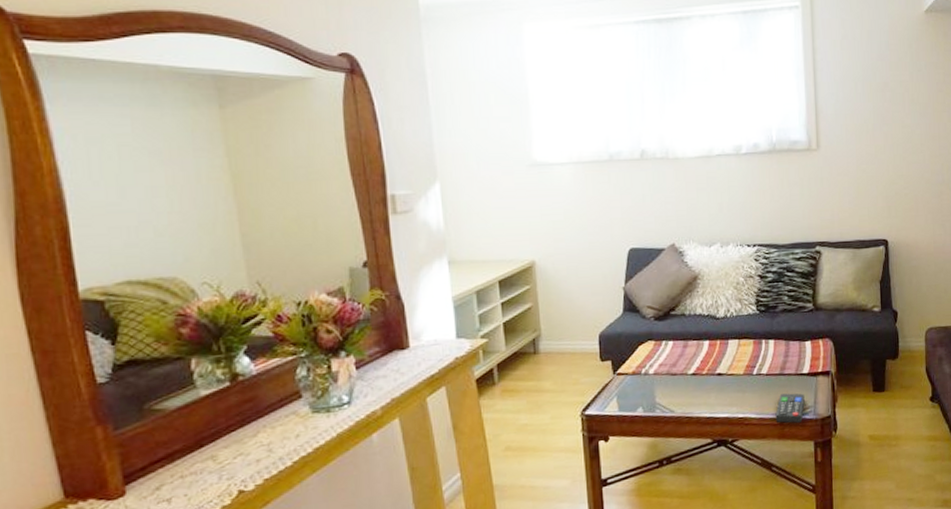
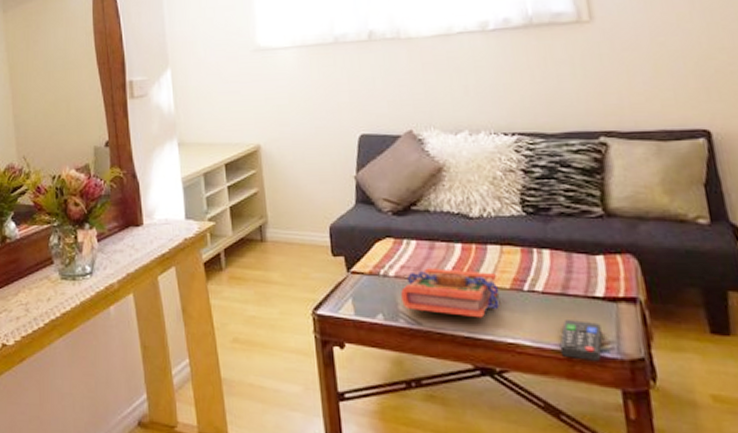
book: none [658,362,735,401] -> present [401,268,499,318]

